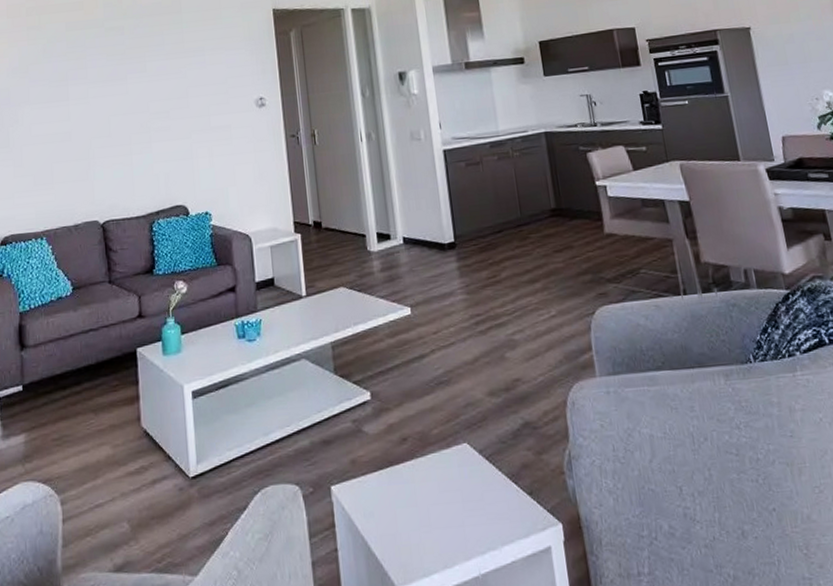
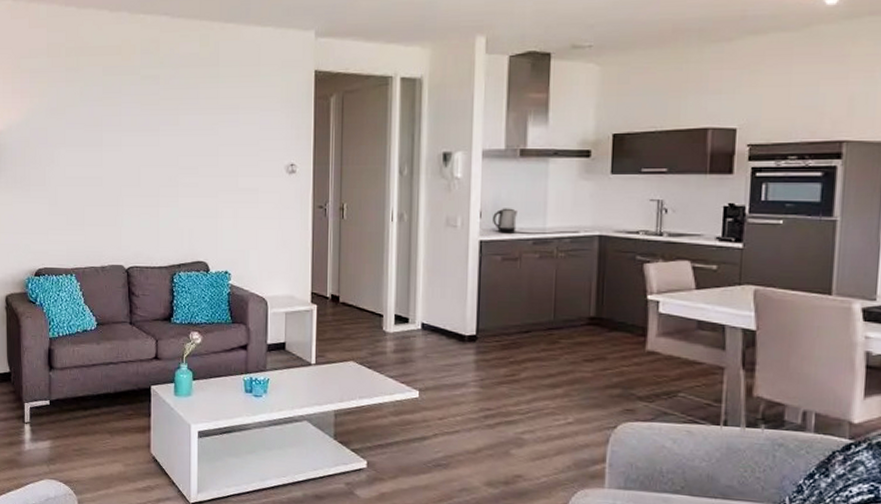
kettle: none [450,116,474,141] -> present [492,208,519,233]

